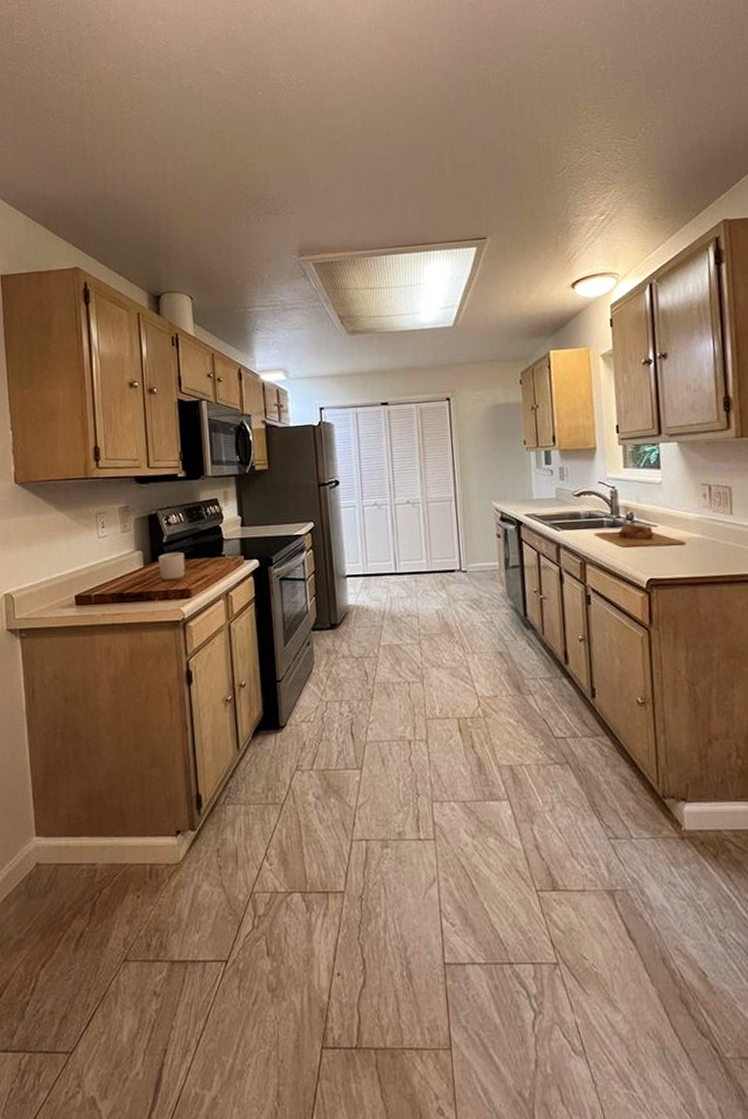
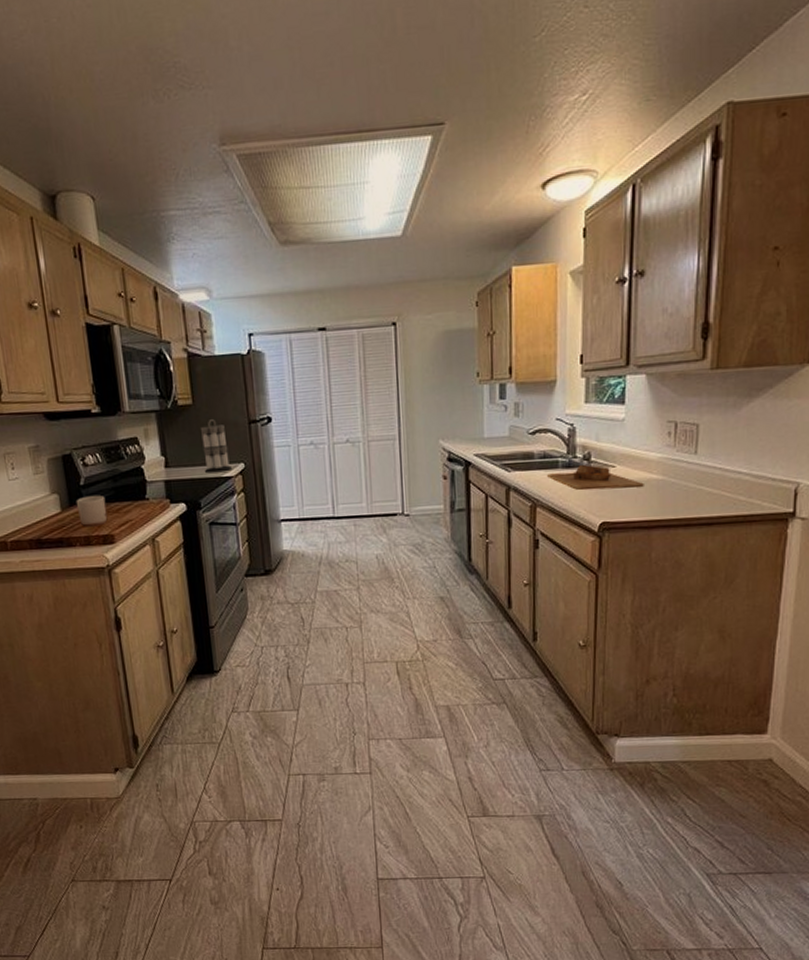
spice rack: none [274,483,302,532] -> present [200,419,232,474]

